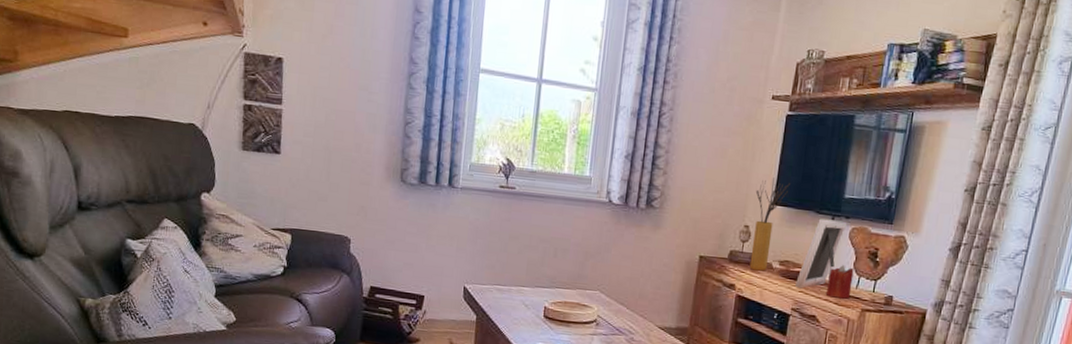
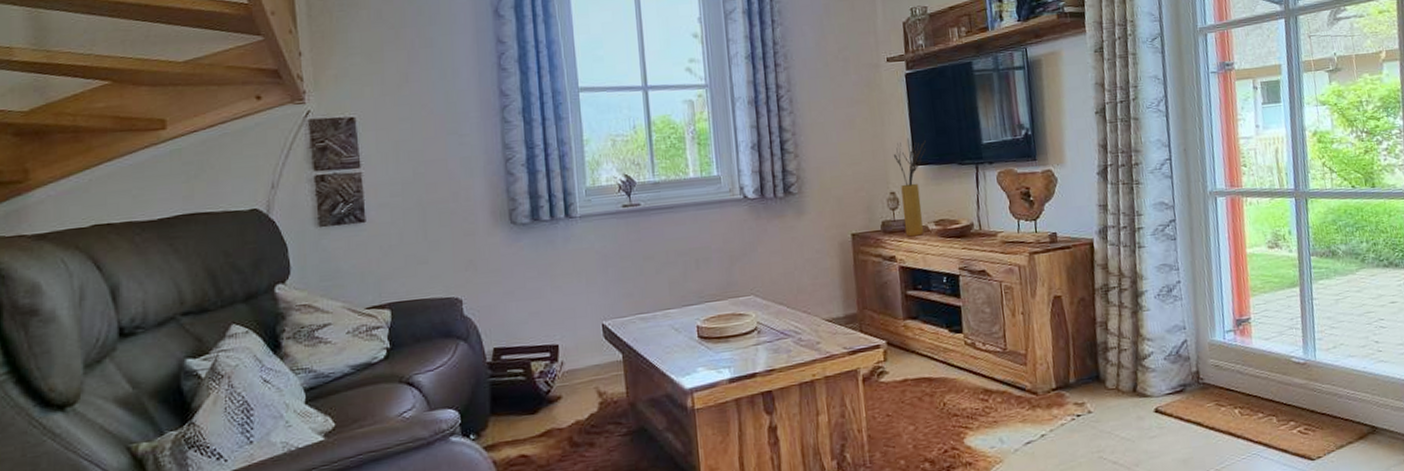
picture frame: present [795,218,848,289] -> none [956,167,993,246]
candle: present [825,265,854,300] -> none [987,212,1014,248]

